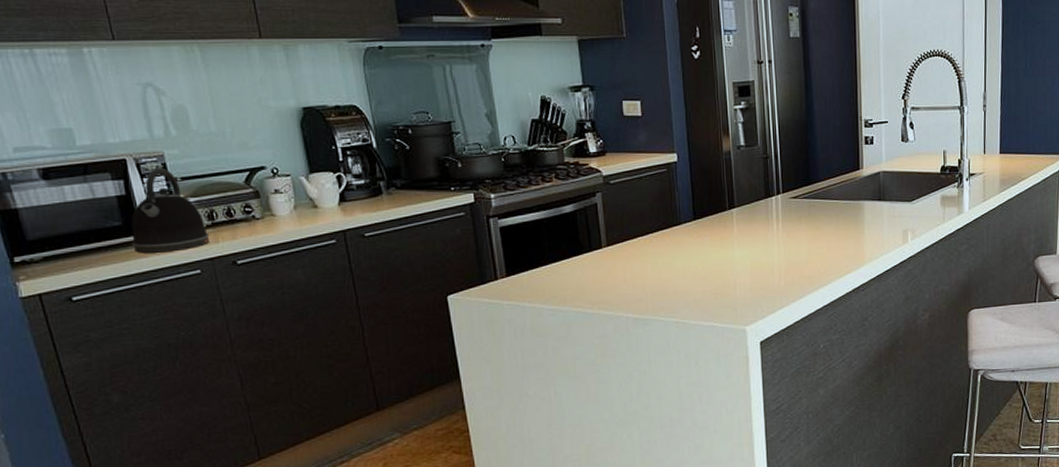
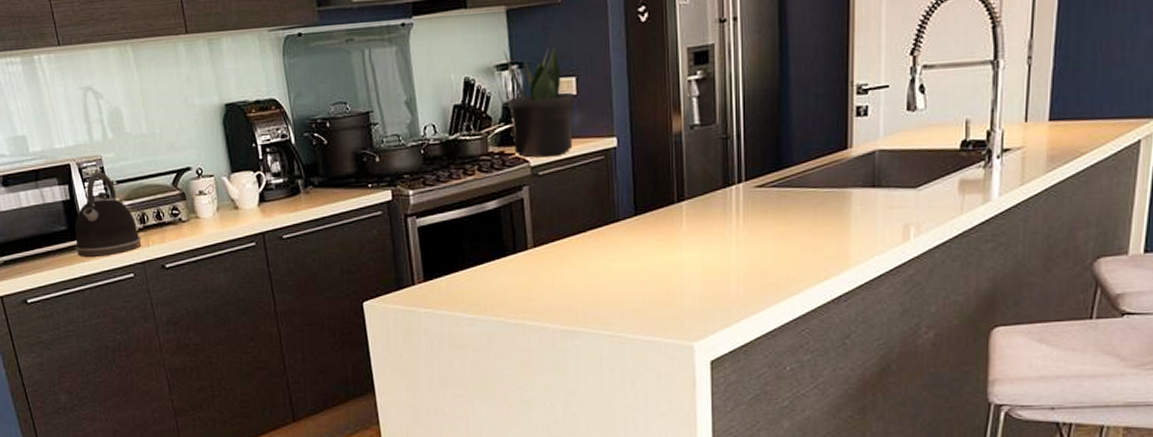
planter: none [576,74,640,169] -> present [503,48,574,158]

